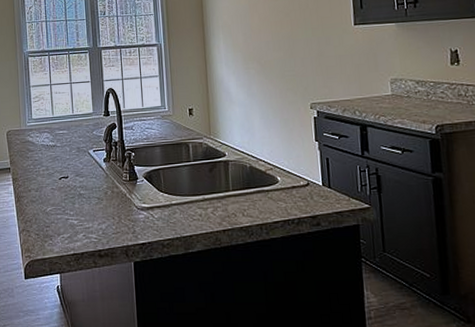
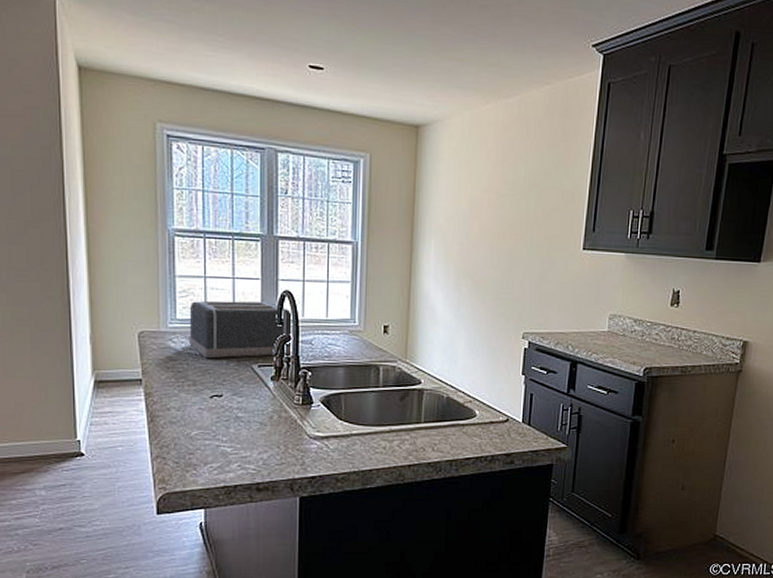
toaster: none [41,98,119,148] -> present [189,300,294,359]

